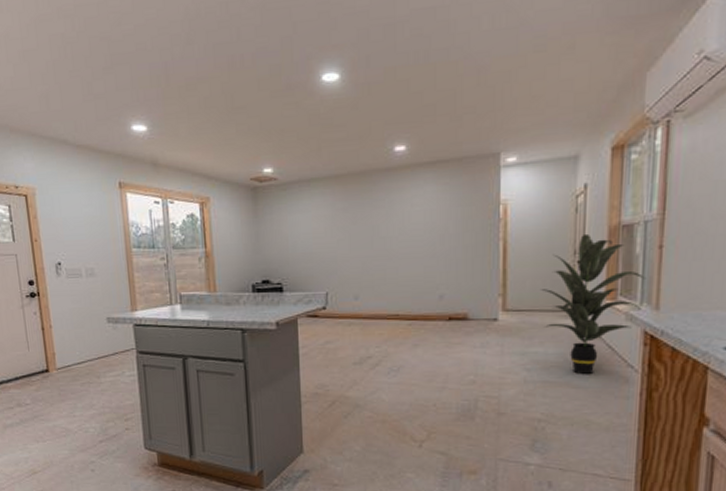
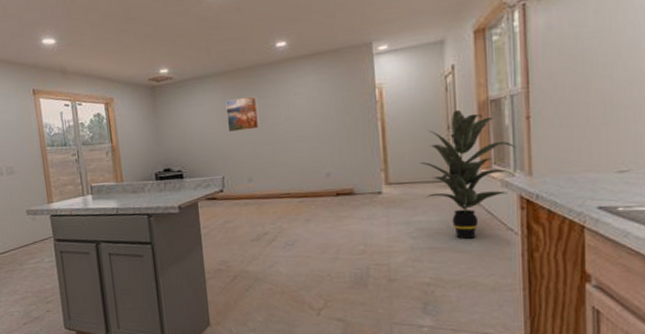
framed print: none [334,204,370,243] -> present [225,95,260,132]

